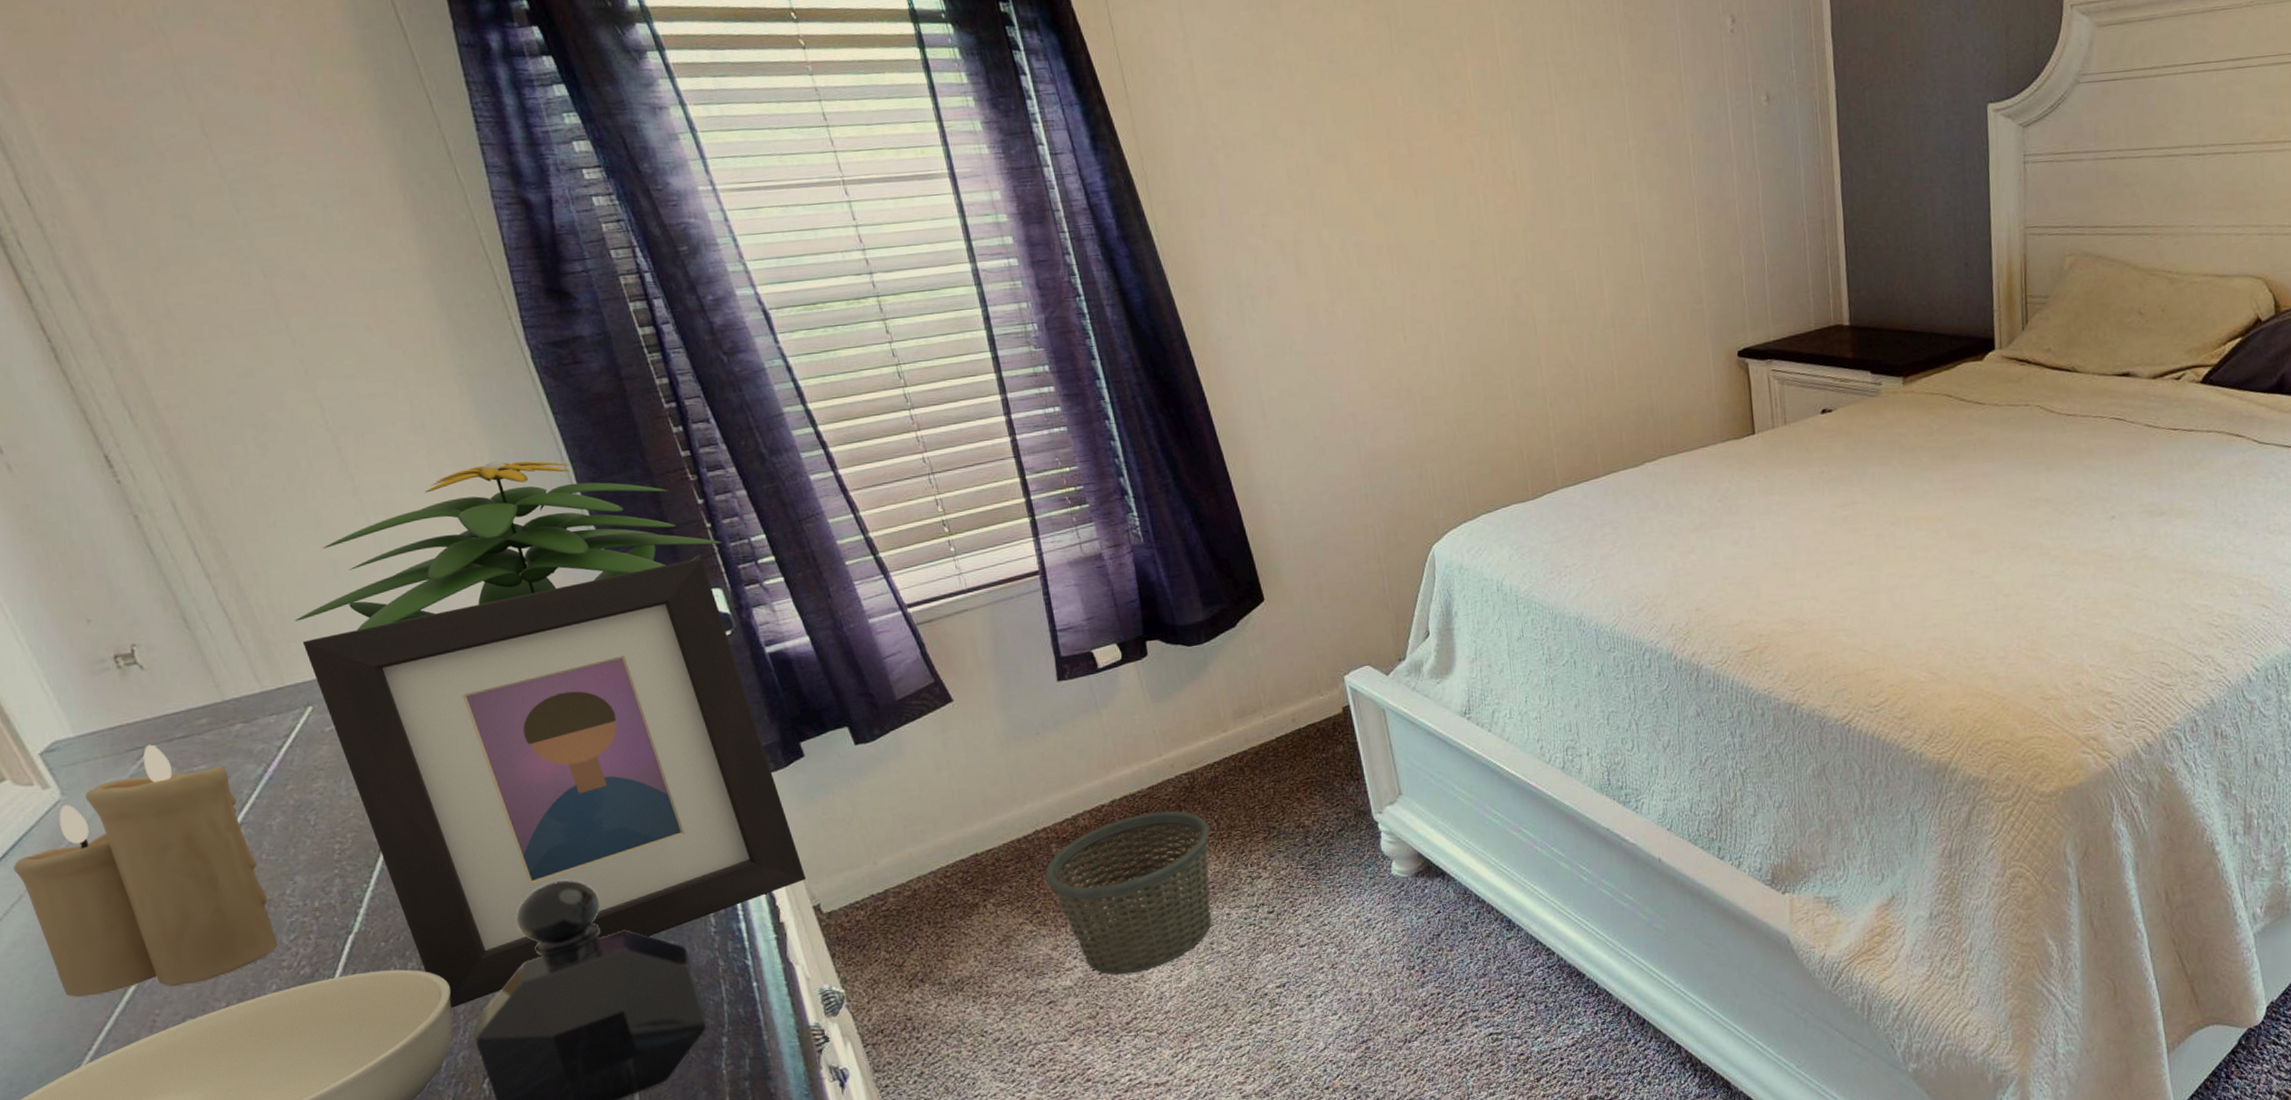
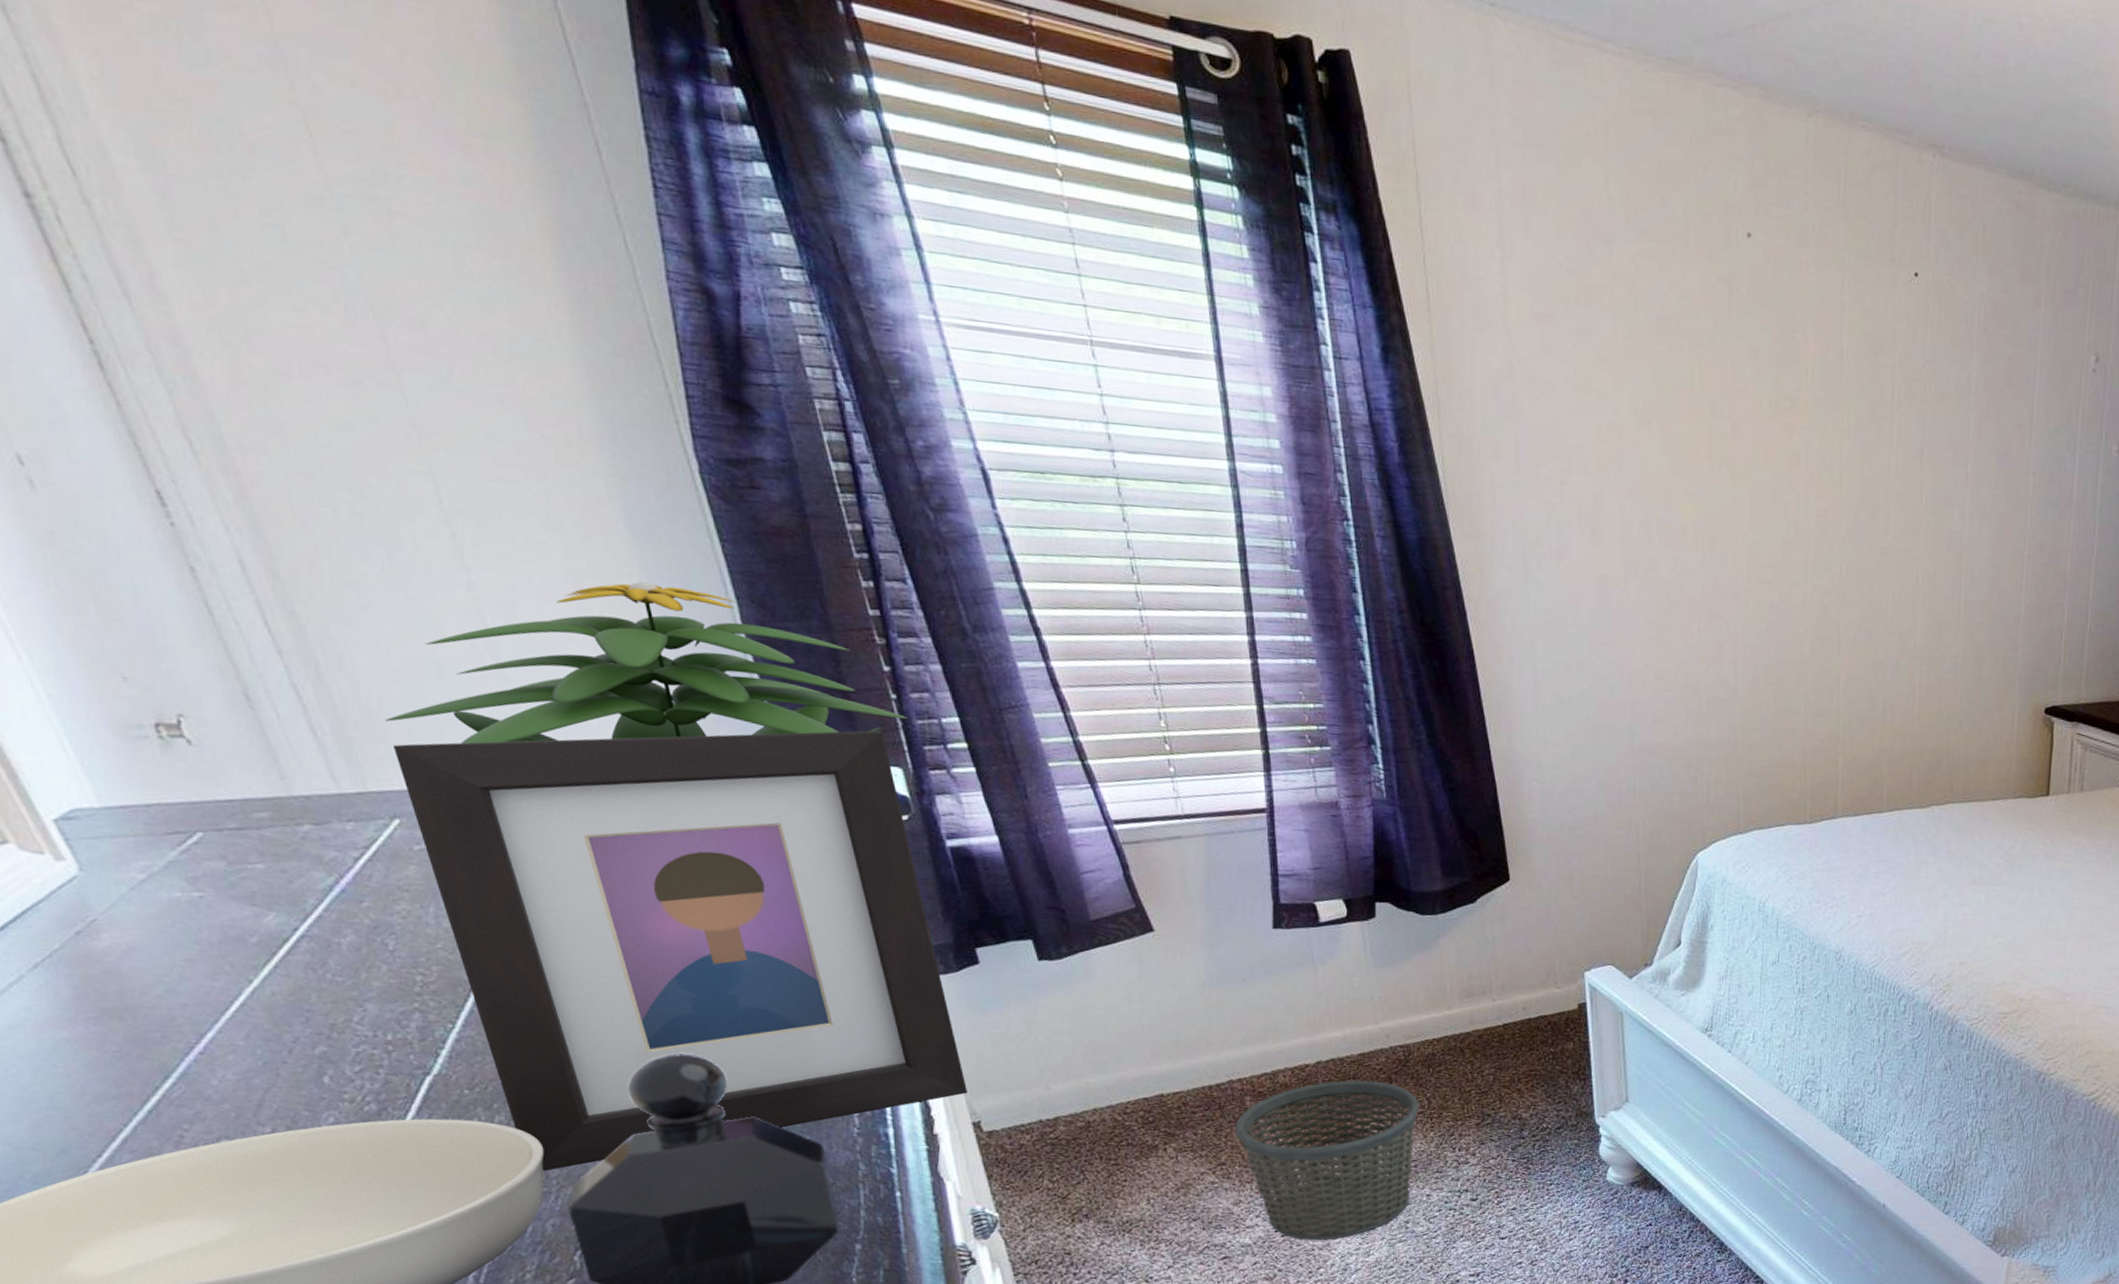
candle: present [13,744,278,997] -> none [14,830,340,1103]

